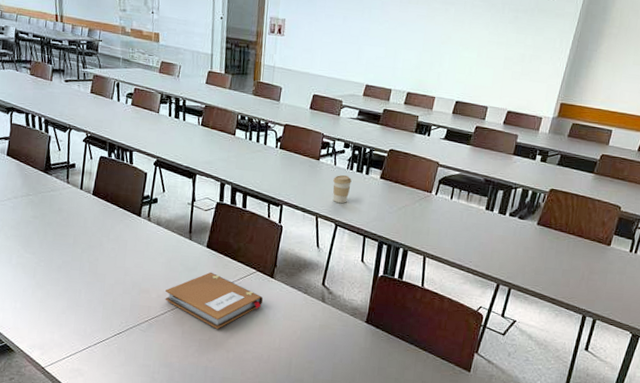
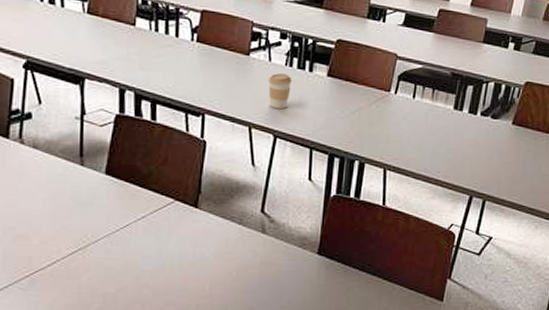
notebook: present [165,272,264,329] -> none [51,205,186,278]

